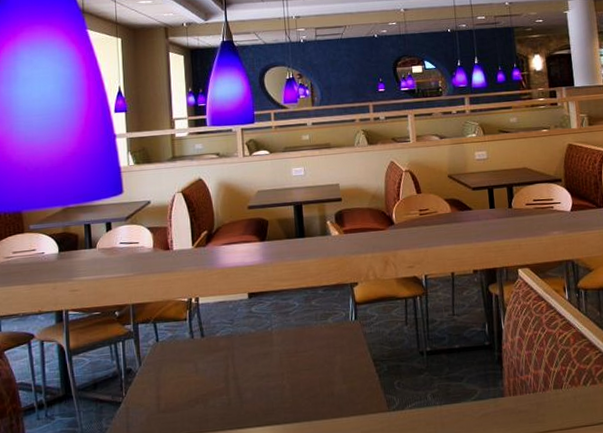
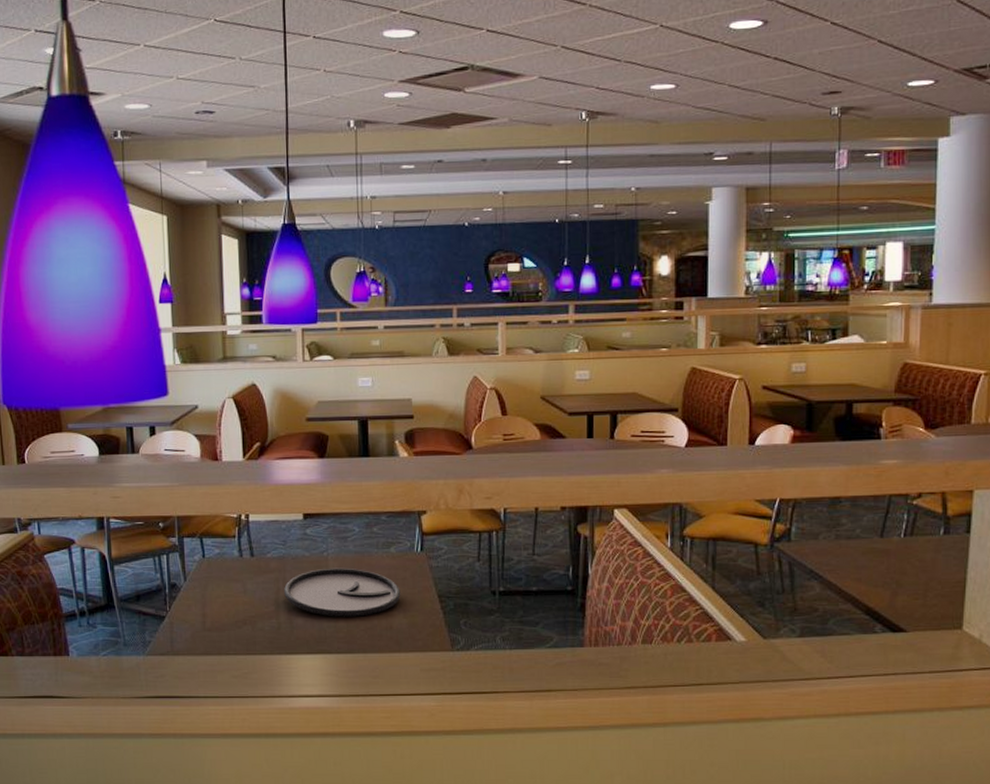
plate: none [233,341,340,389] -> present [284,568,401,617]

